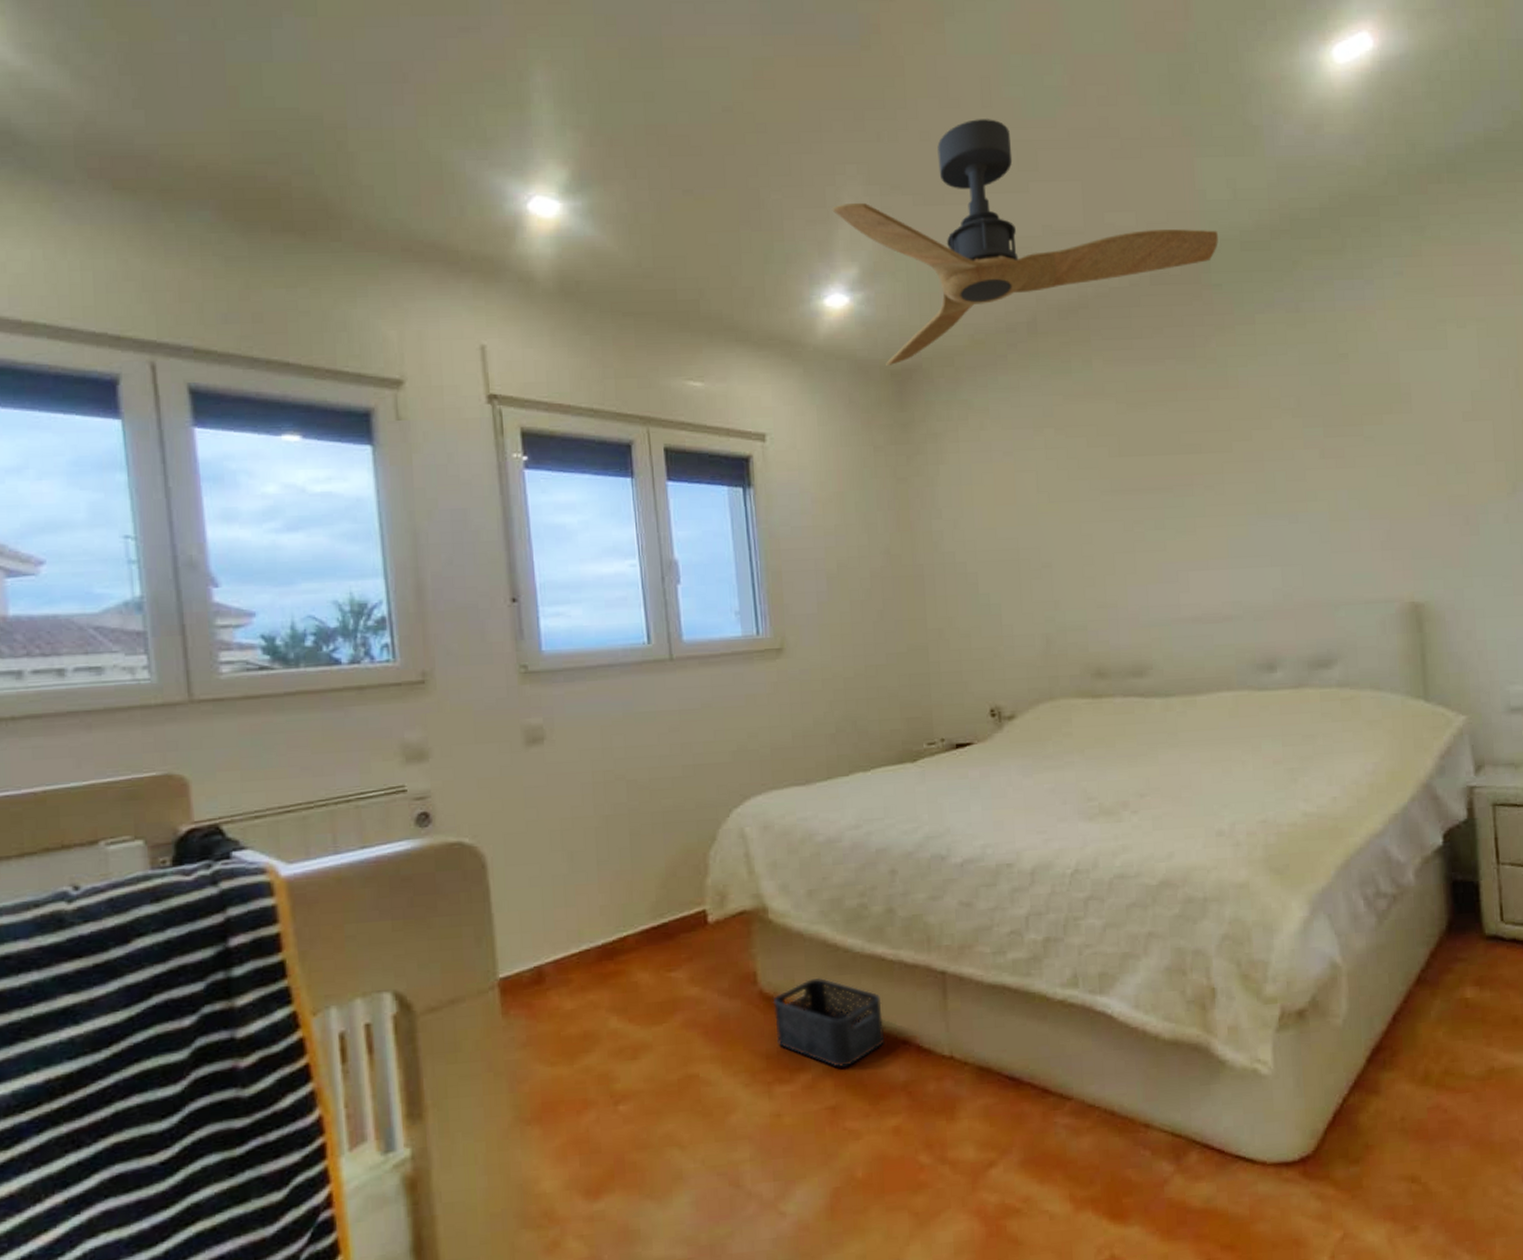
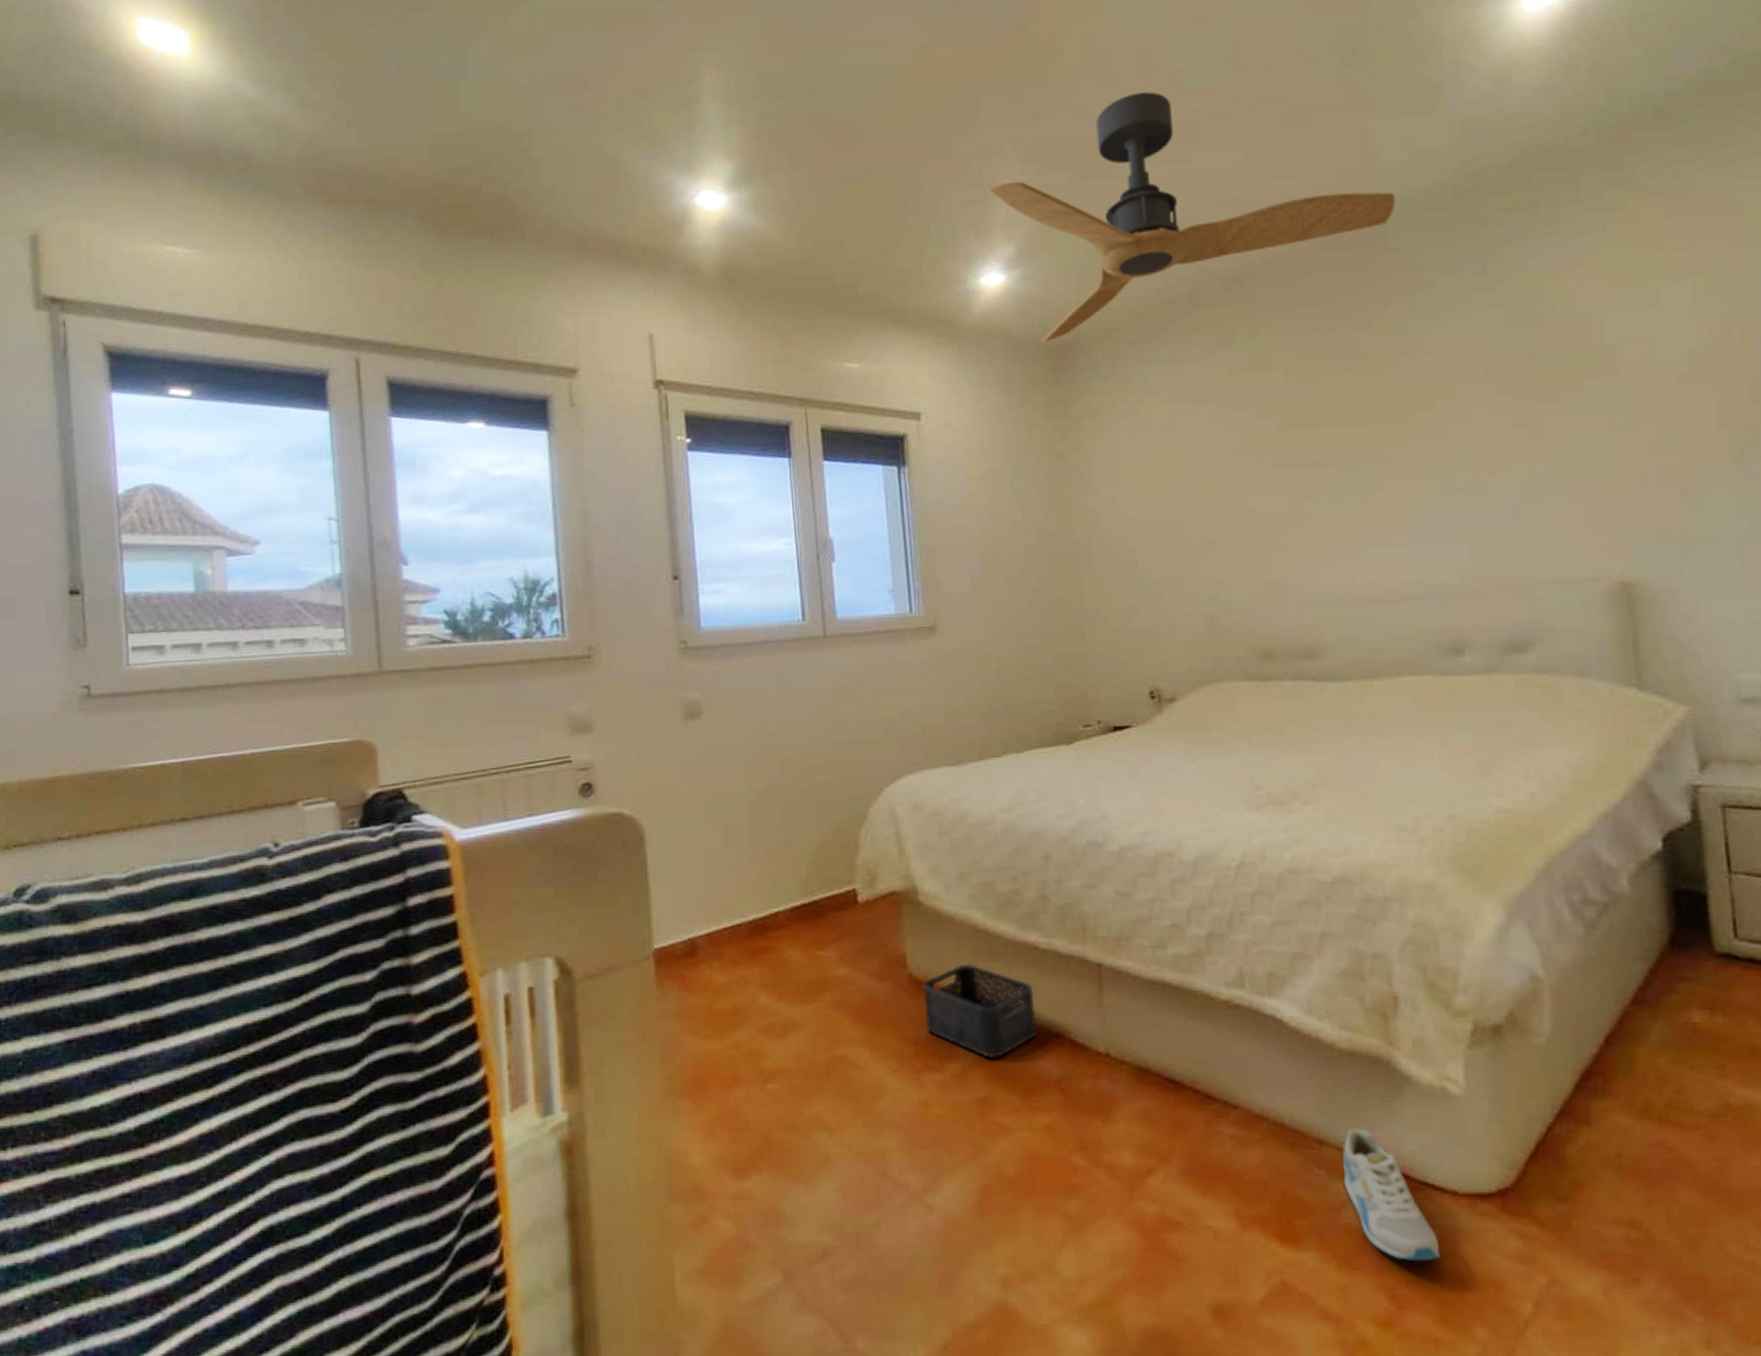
sneaker: none [1166,1111,1251,1228] -> present [1343,1128,1441,1262]

